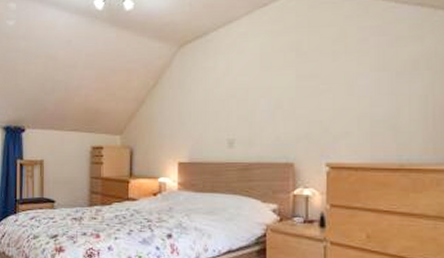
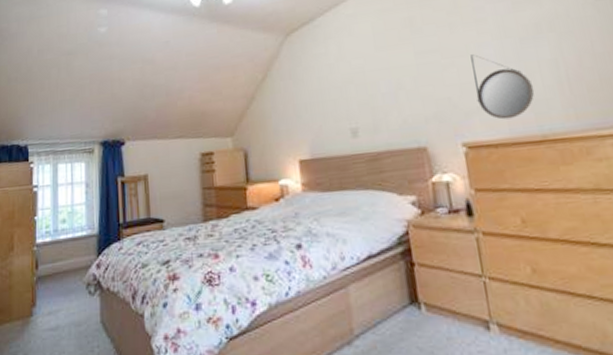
home mirror: none [346,83,401,146] -> present [470,54,535,120]

